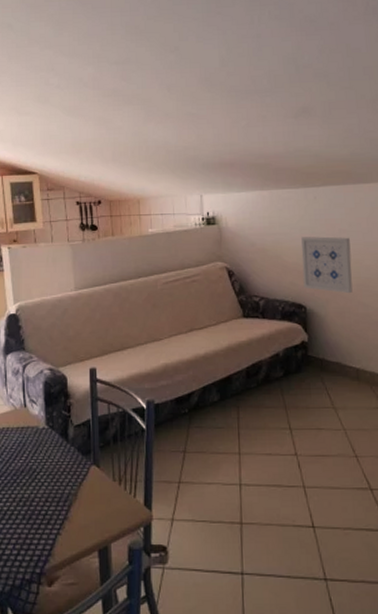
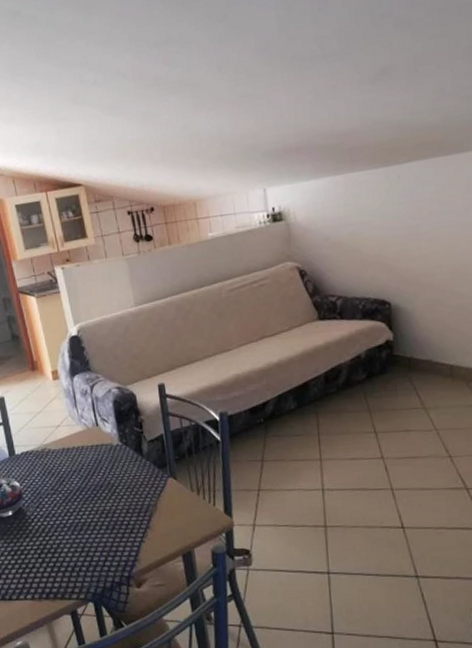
wall art: present [301,236,353,294] -> none [383,219,446,284]

